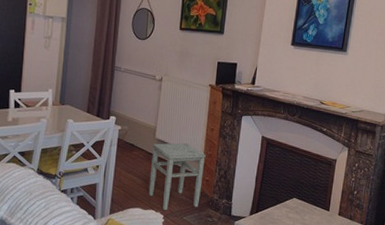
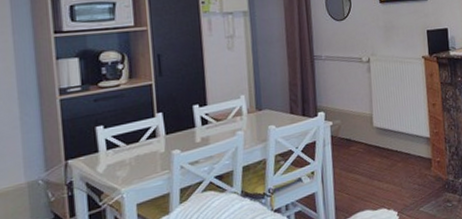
stool: present [148,143,206,210] -> none [372,125,434,206]

